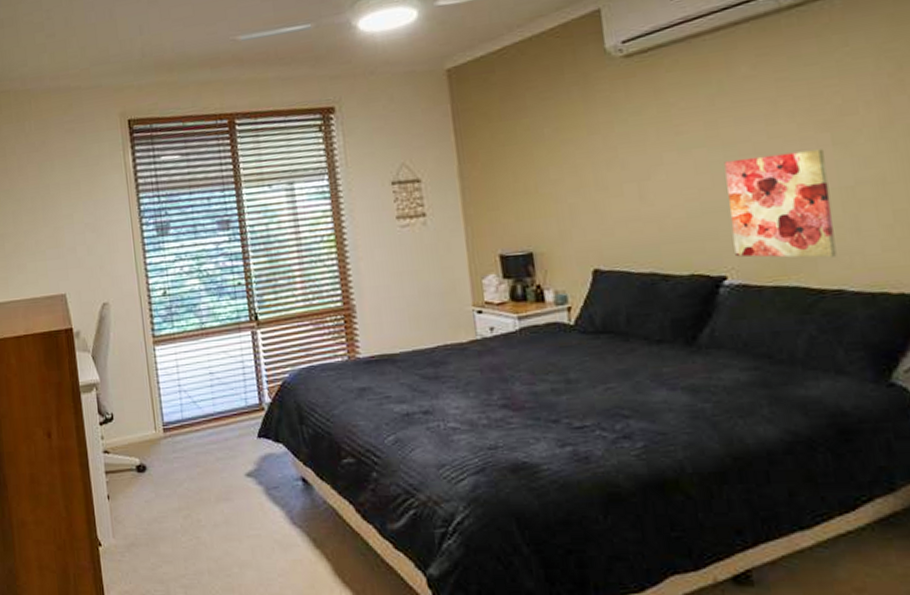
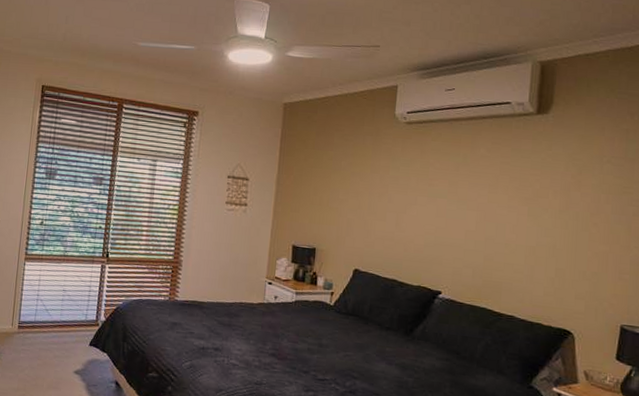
wall art: present [724,149,837,258] -> none [450,211,522,293]

